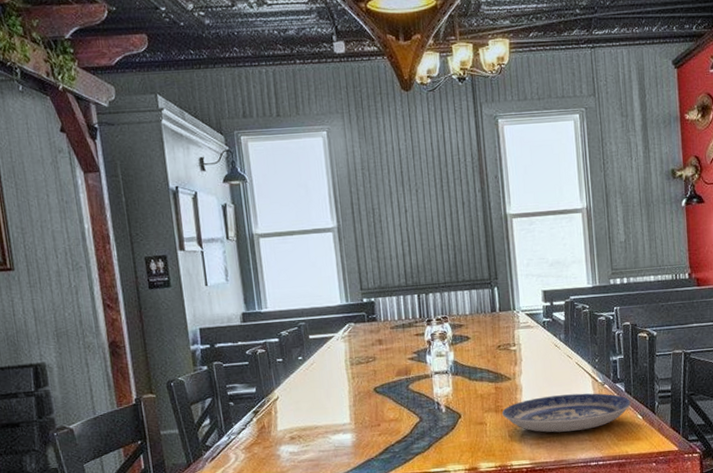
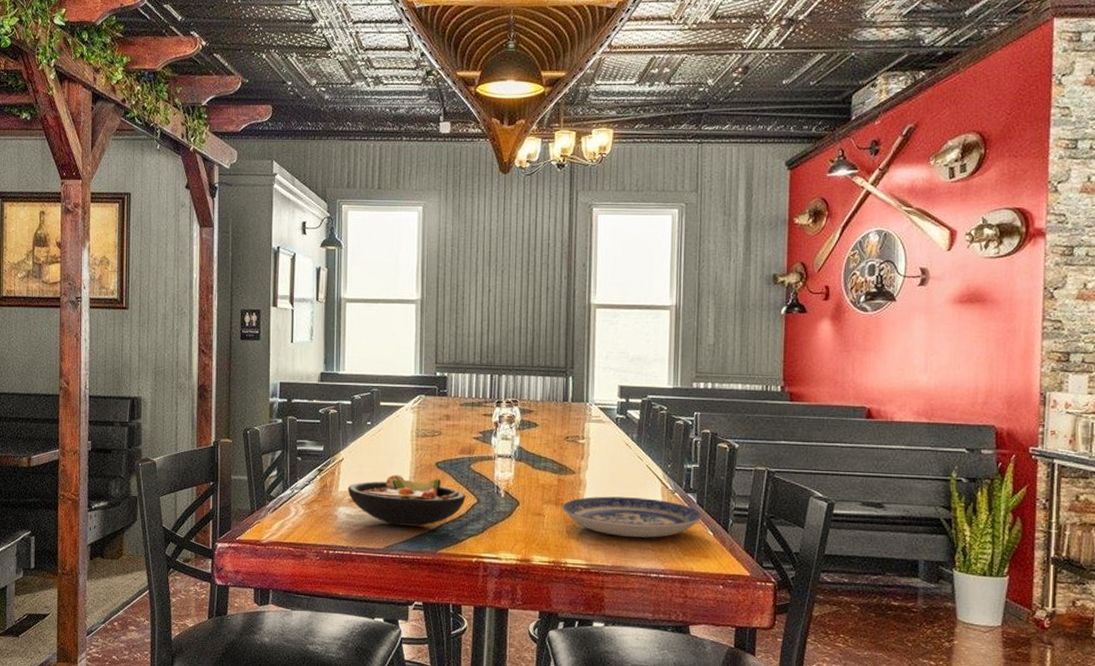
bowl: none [286,403,408,455] -> present [347,474,466,527]

